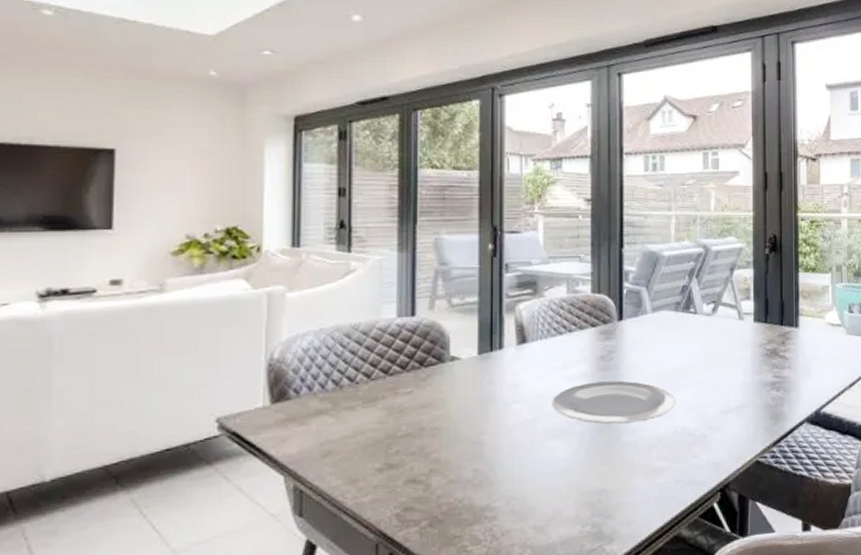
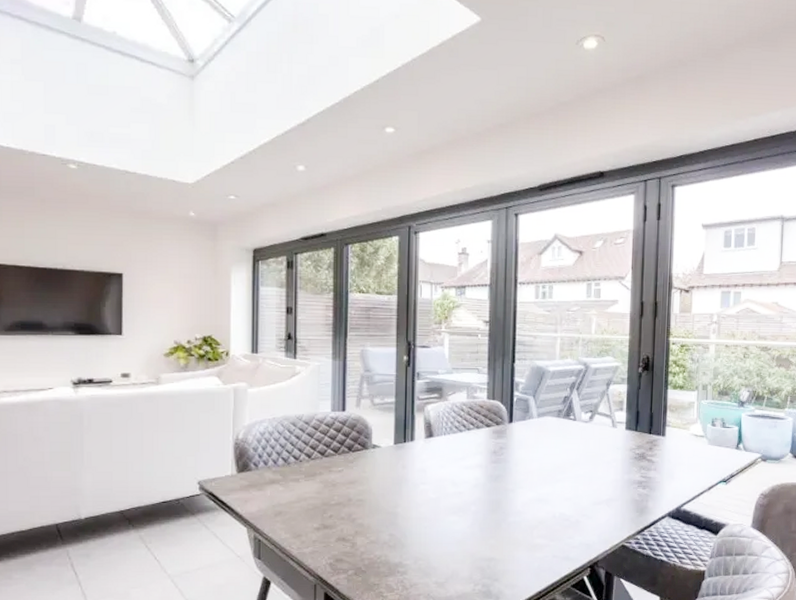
plate: present [552,380,677,425] -> none [452,472,556,507]

